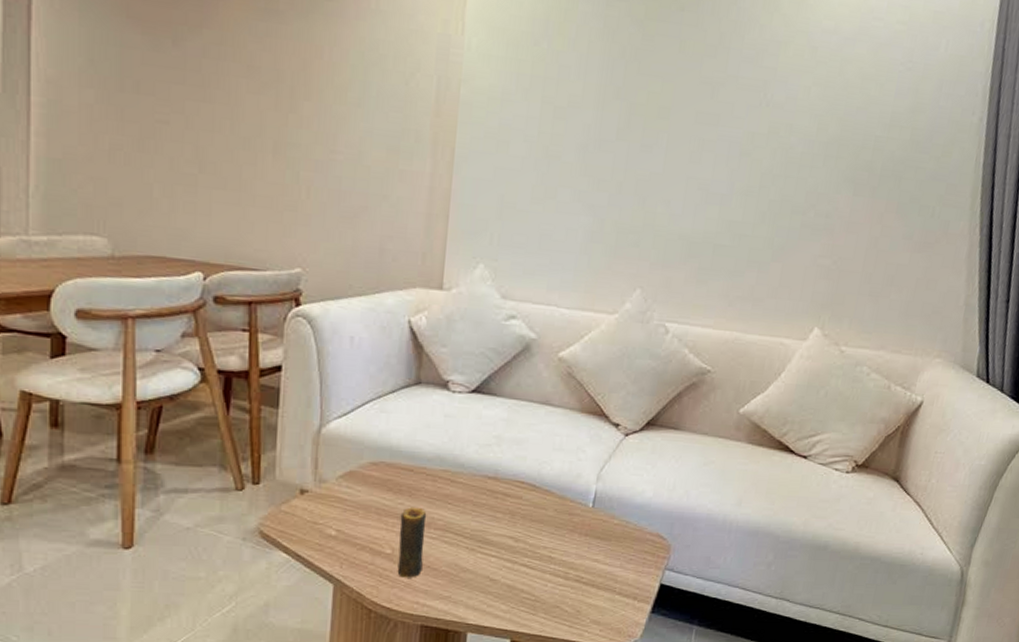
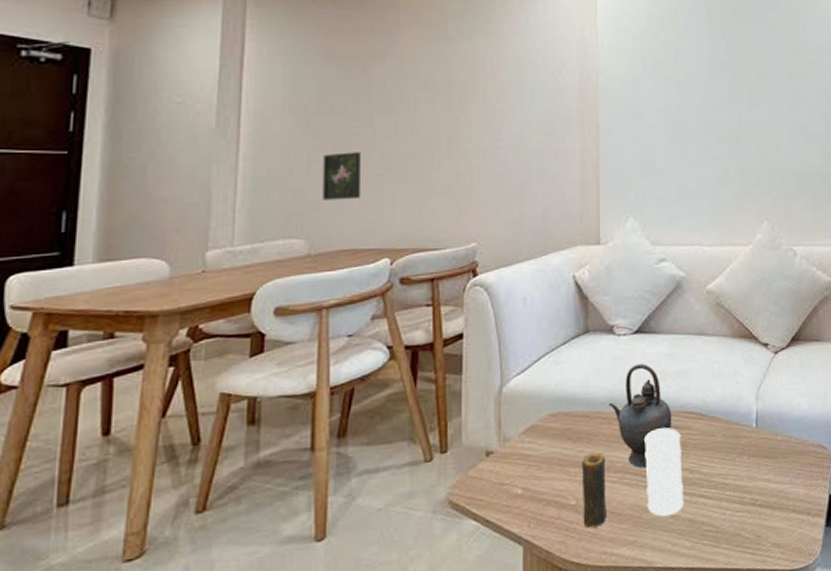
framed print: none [127,141,171,200] -> present [322,152,361,200]
teapot: none [435,425,503,530] -> present [608,364,672,468]
barrel: none [465,493,510,579] -> present [644,427,685,517]

